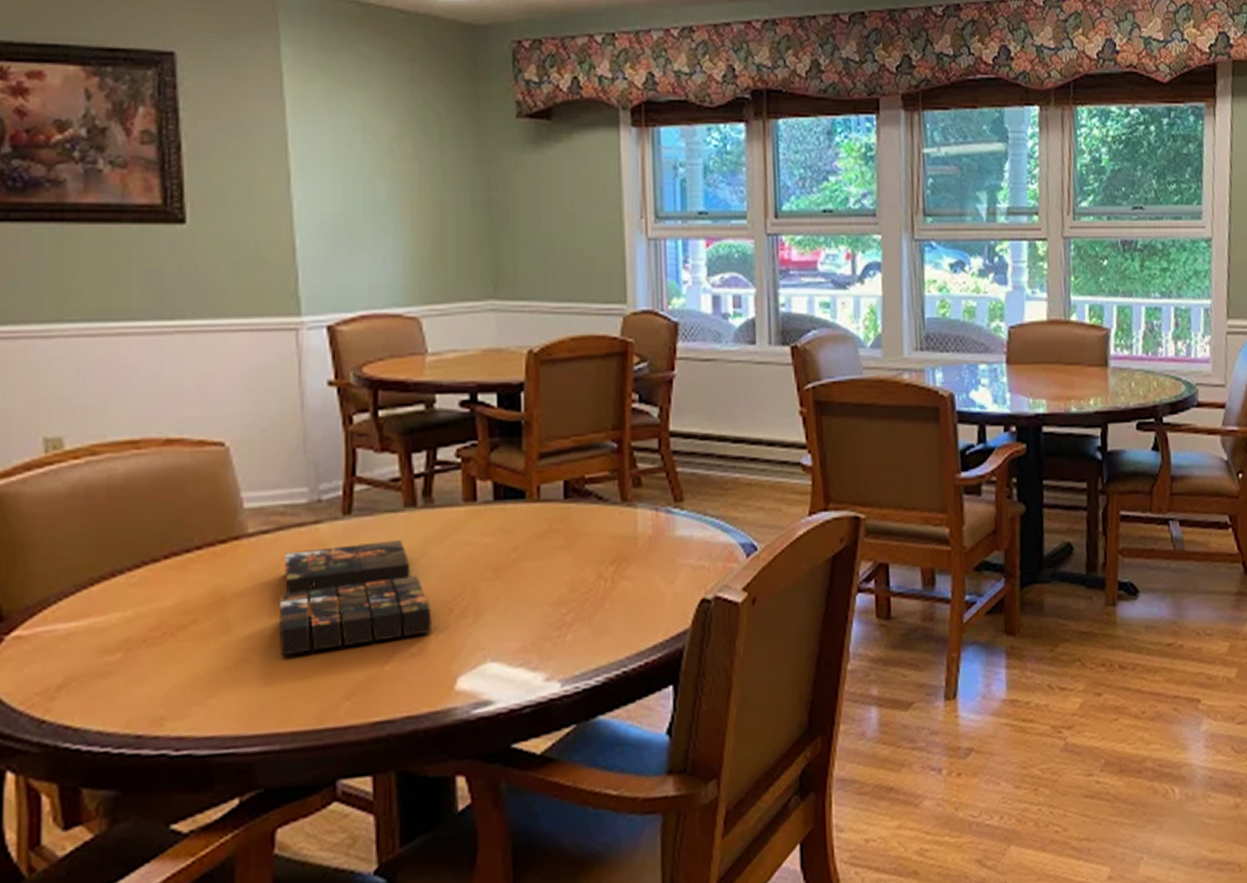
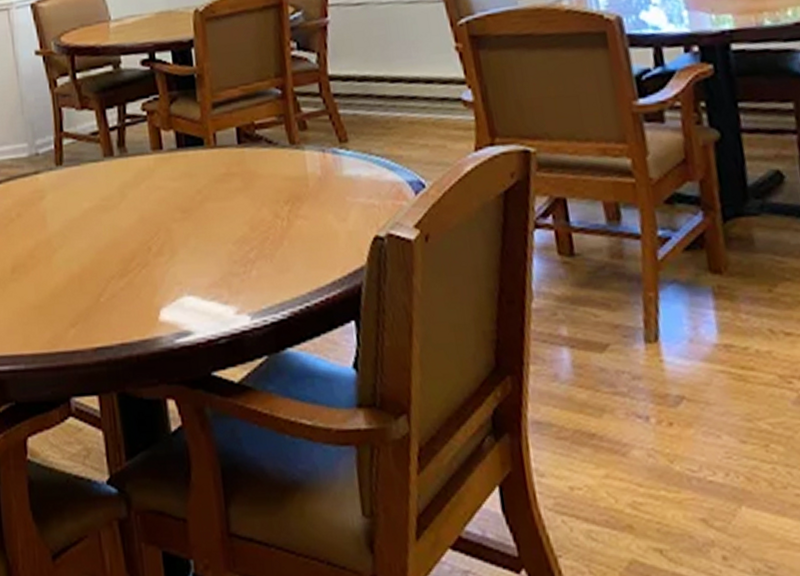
board game: present [278,540,432,655] -> none [14,186,136,287]

